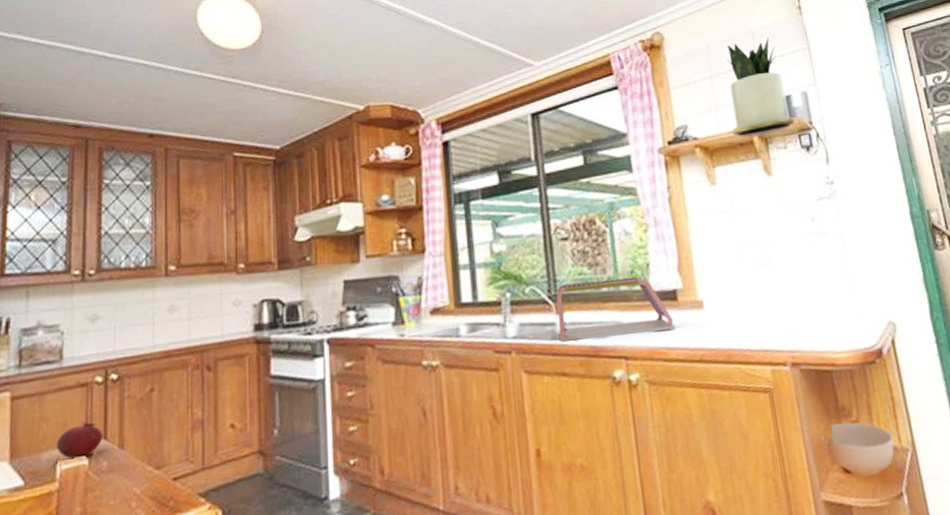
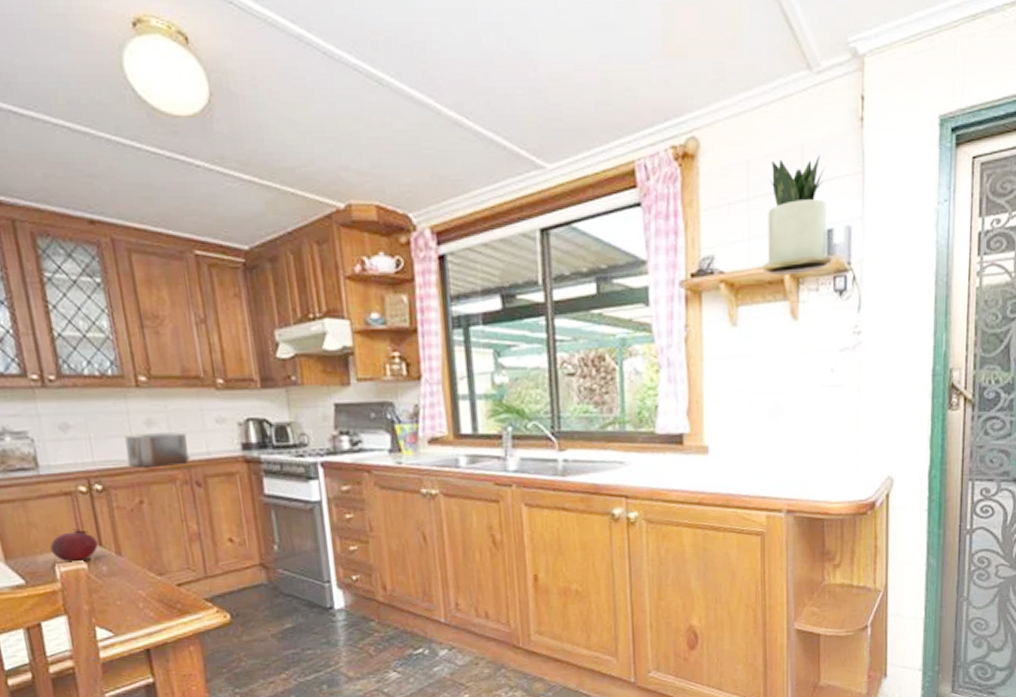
toaster: none [145,317,204,356] -> present [125,432,190,469]
dish rack: present [556,277,675,342] -> none [560,418,678,478]
bowl: present [822,422,895,477] -> none [804,565,869,612]

